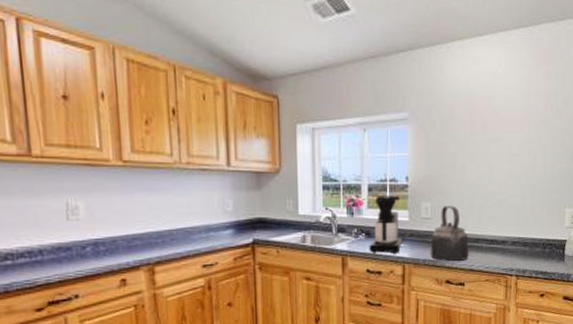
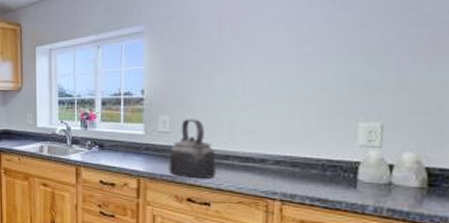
coffee maker: present [369,195,403,254] -> none [102,109,138,167]

